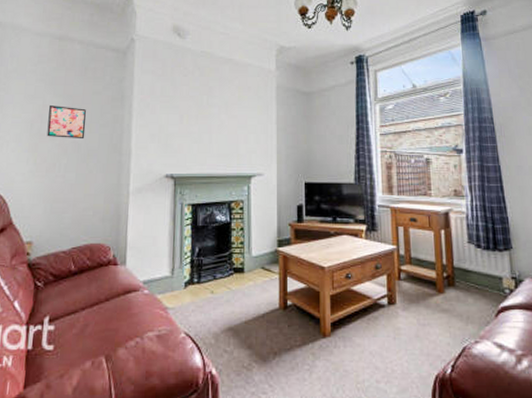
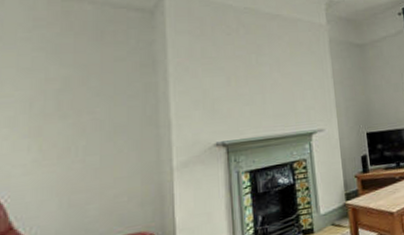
wall art: present [47,104,86,140] -> none [54,77,108,117]

